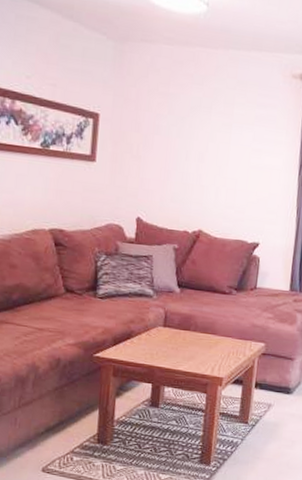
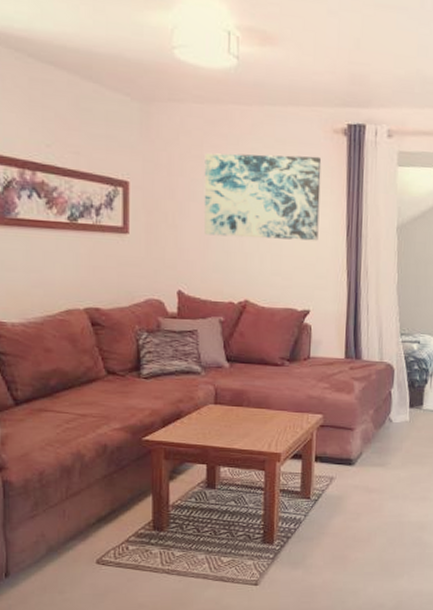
wall art: none [165,91,280,178] -> present [204,153,322,241]

